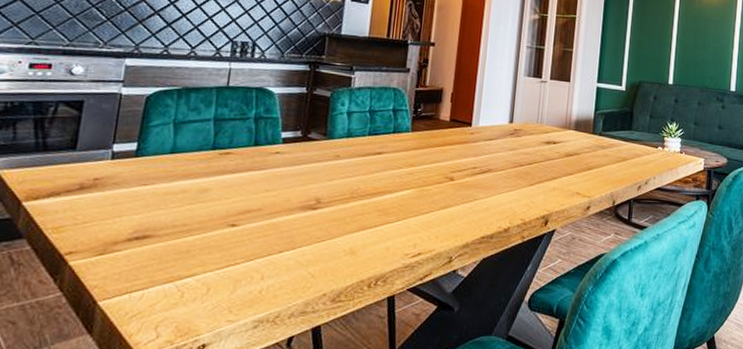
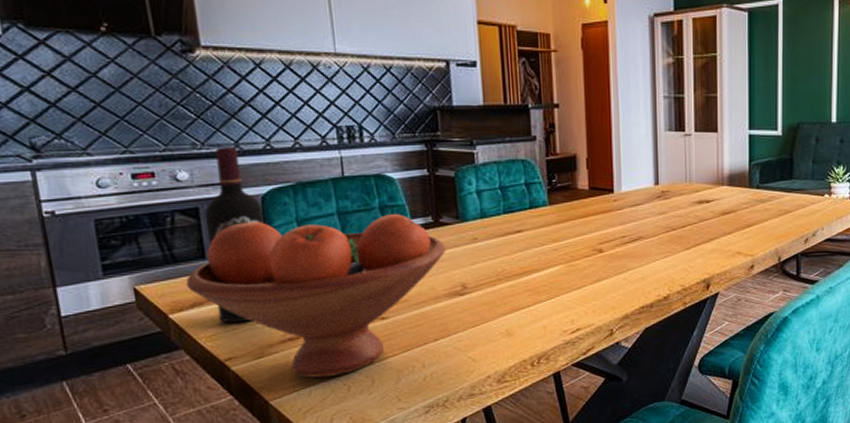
fruit bowl: none [49,118,309,281] -> present [186,214,446,378]
wine bottle: none [72,47,145,217] -> present [205,146,264,324]

